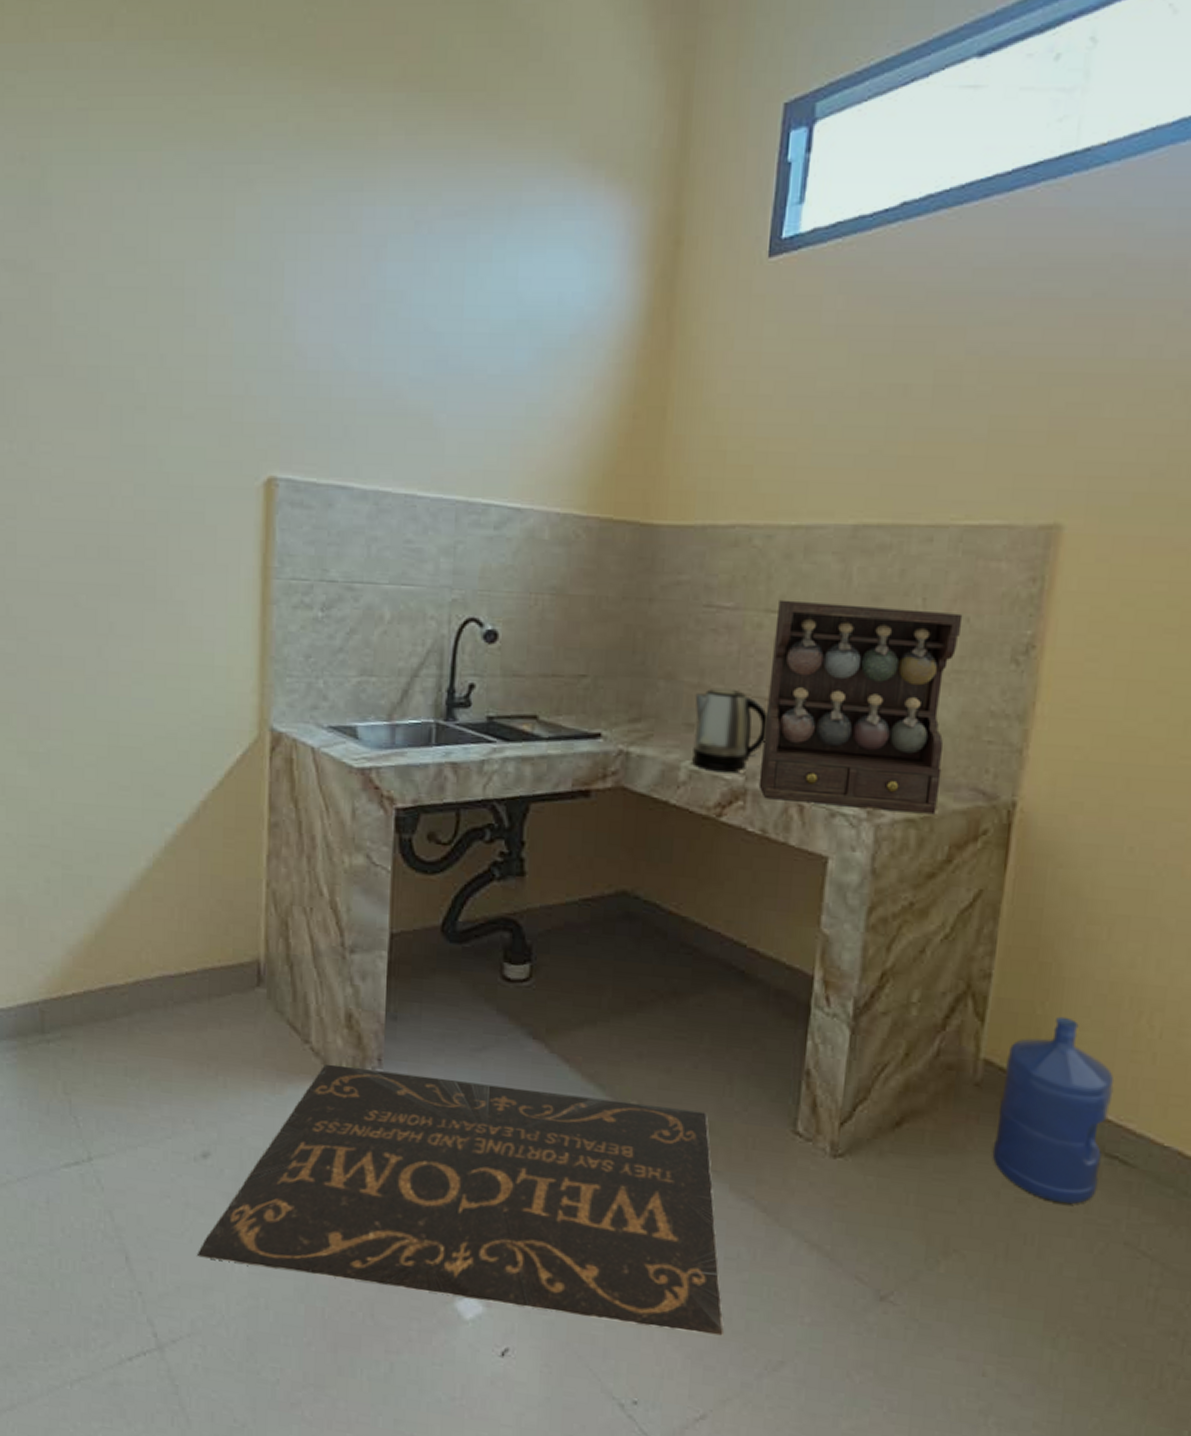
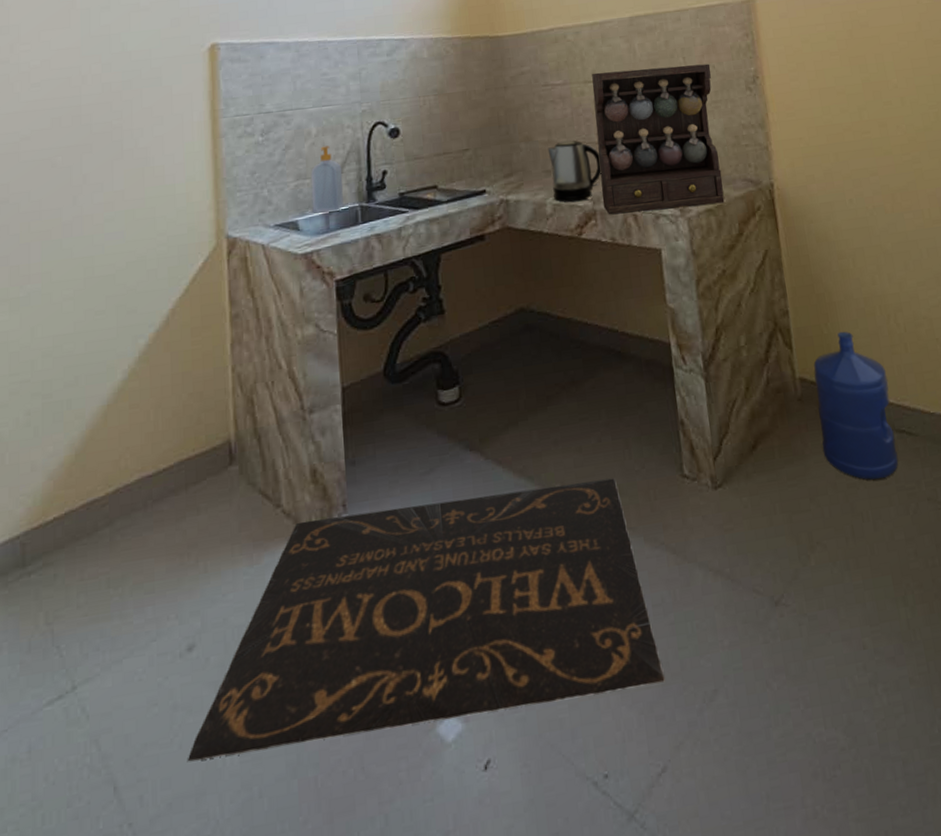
soap bottle: none [376,637,418,725] -> present [310,145,344,214]

